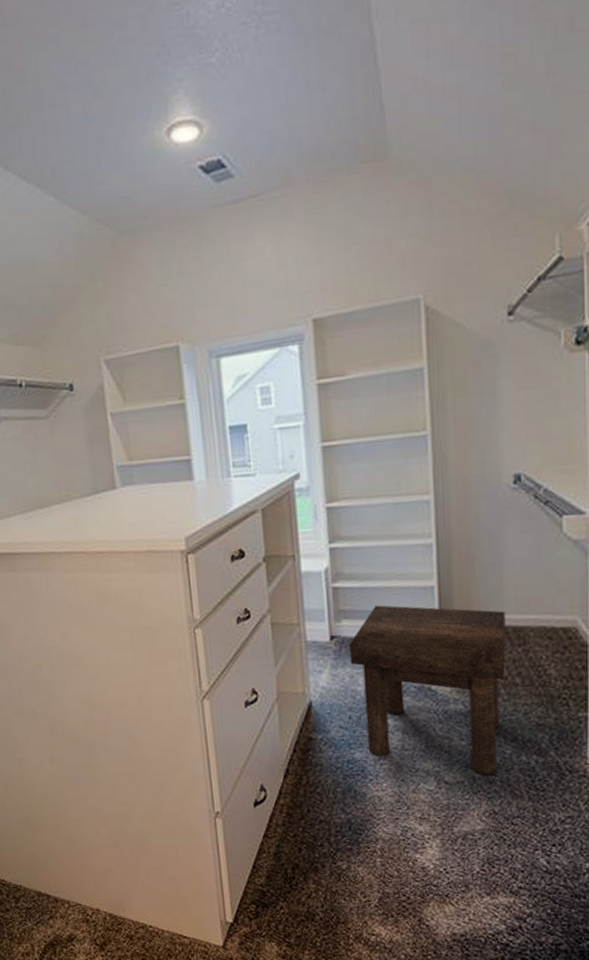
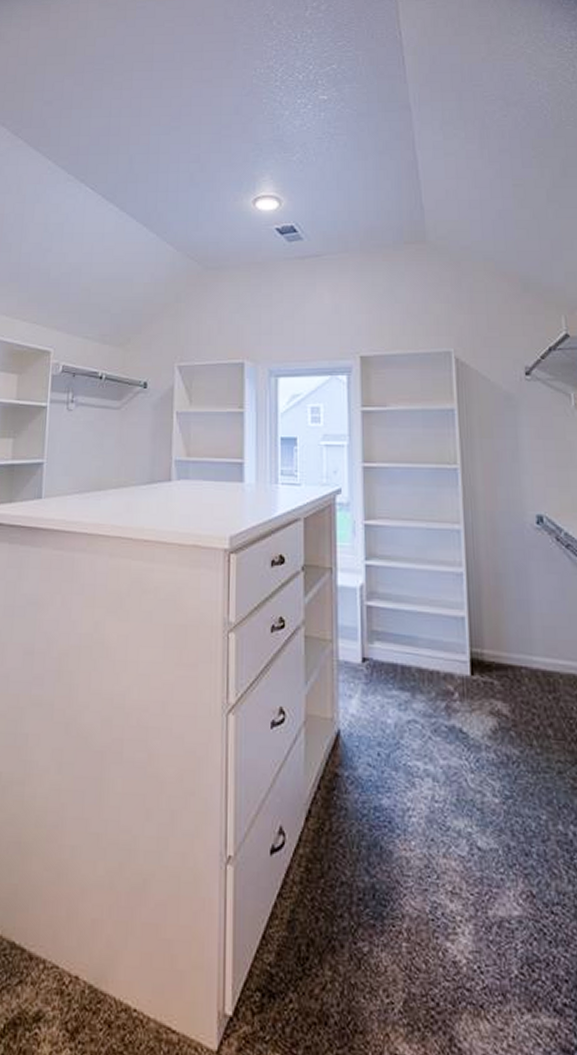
stool: present [349,605,506,776] -> none [380,630,537,846]

